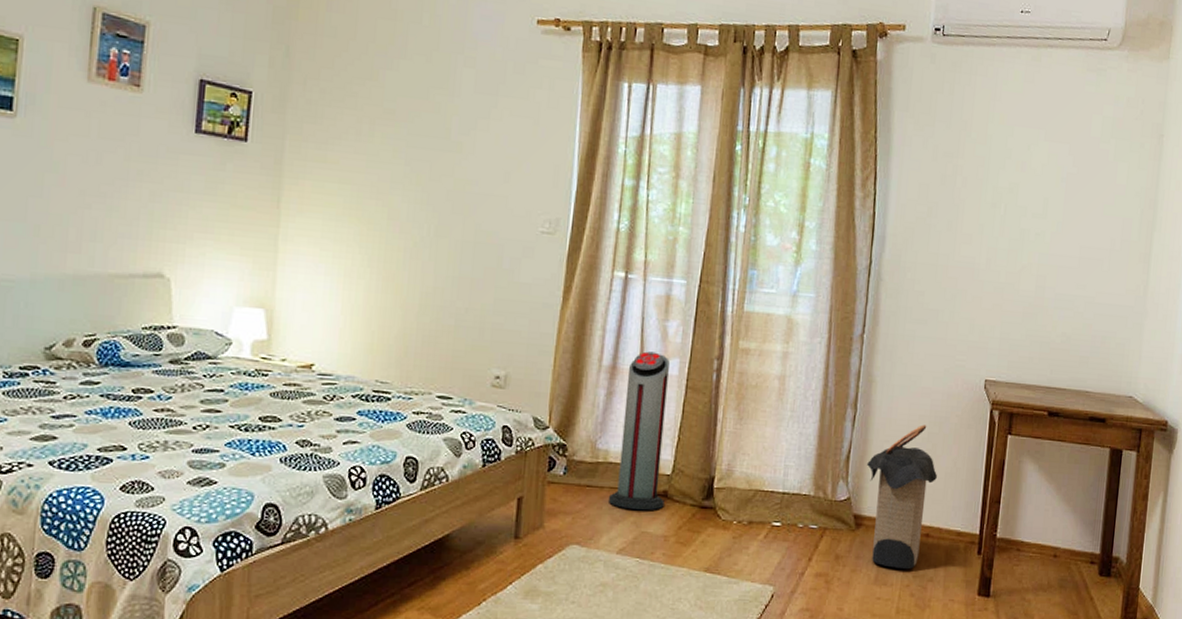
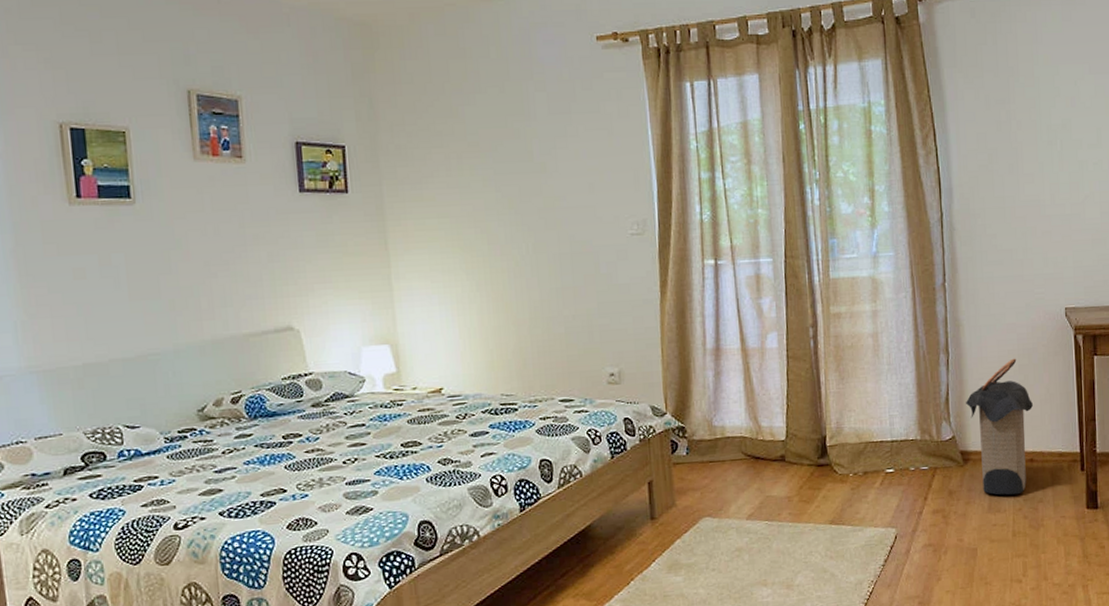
air purifier: present [609,351,670,511] -> none [731,329,783,478]

